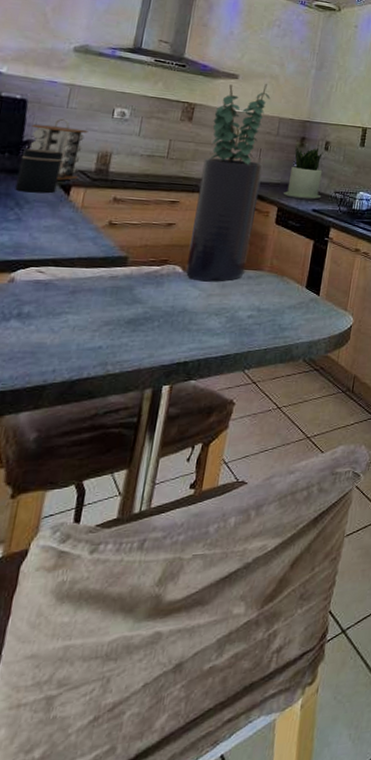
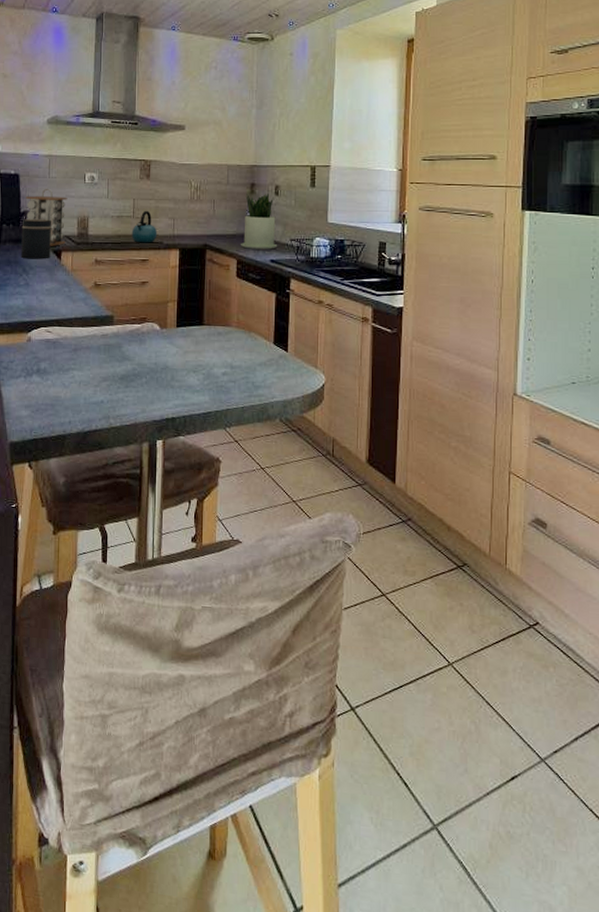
kettle: none [162,153,194,185] -> present [131,211,158,243]
vase: present [185,84,271,282] -> none [162,131,218,339]

